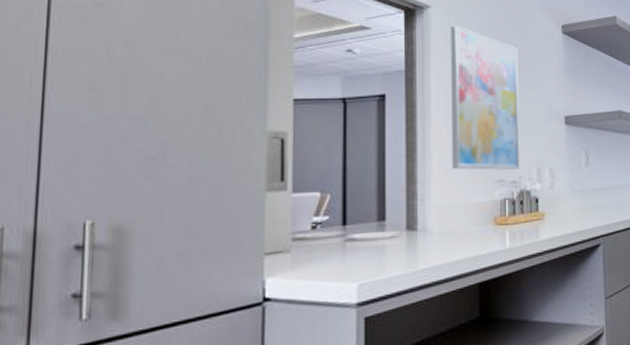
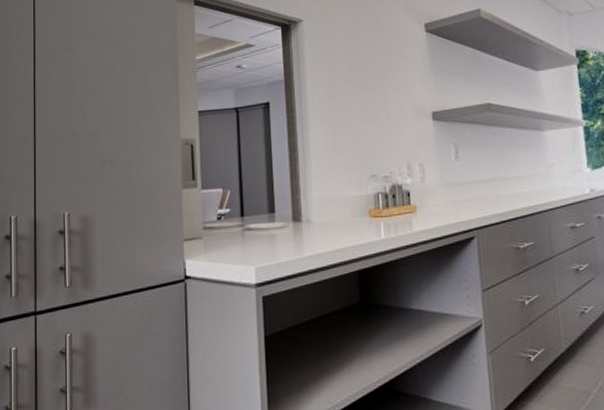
wall art: present [451,25,520,170] -> none [321,35,390,167]

